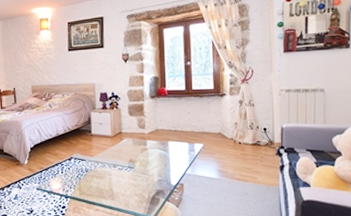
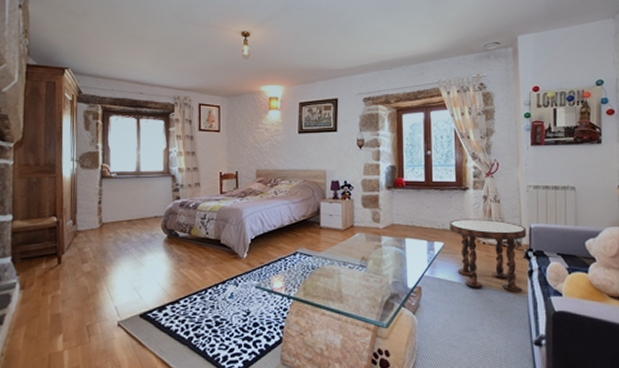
side table: none [208,121,279,185] -> present [450,219,527,292]

